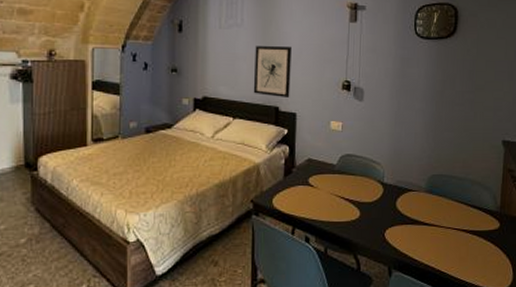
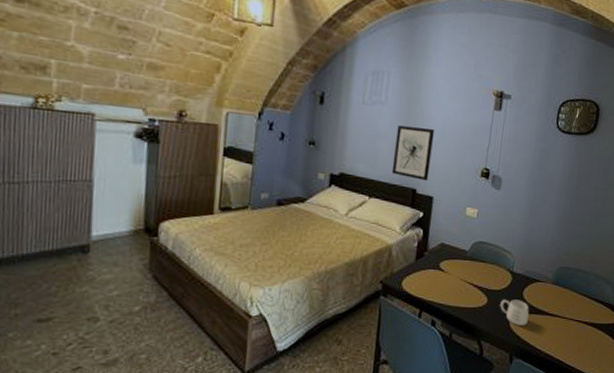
mug: none [374,211,404,237] -> present [500,299,529,325]

